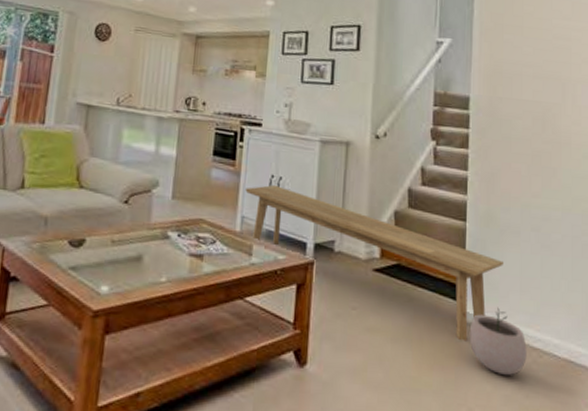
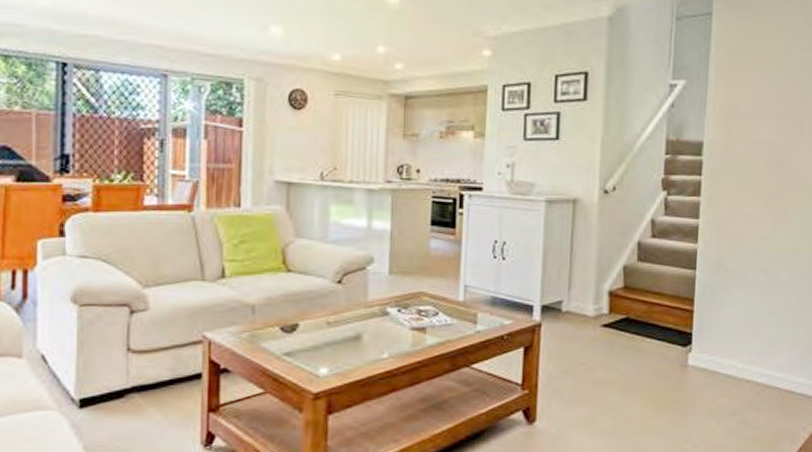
bench: present [245,184,503,342] -> none [467,250,732,384]
plant pot: present [469,307,527,375] -> none [695,349,751,410]

